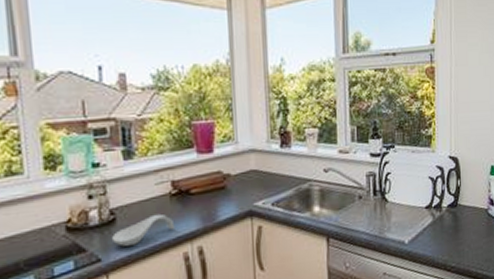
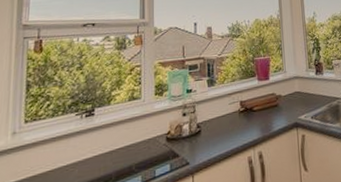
spoon rest: present [112,213,175,247] -> none [198,126,242,152]

